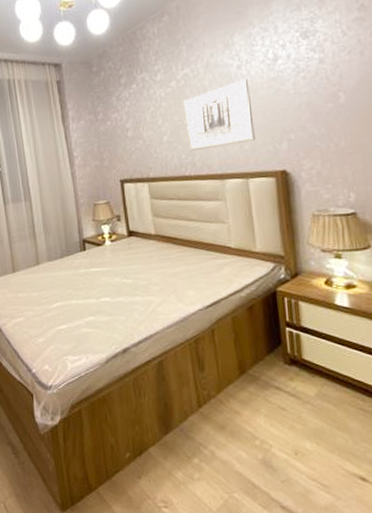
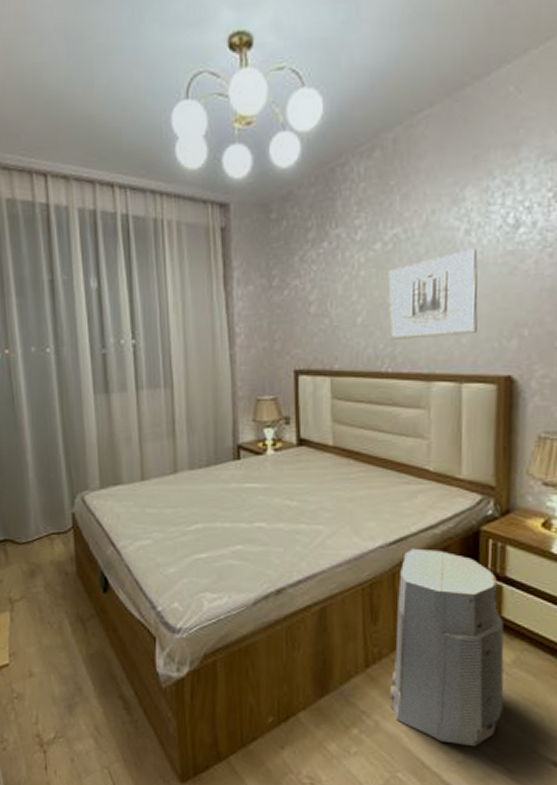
air purifier: none [217,309,313,468] -> present [389,548,504,747]

